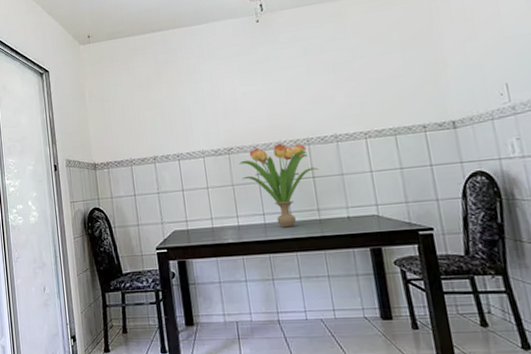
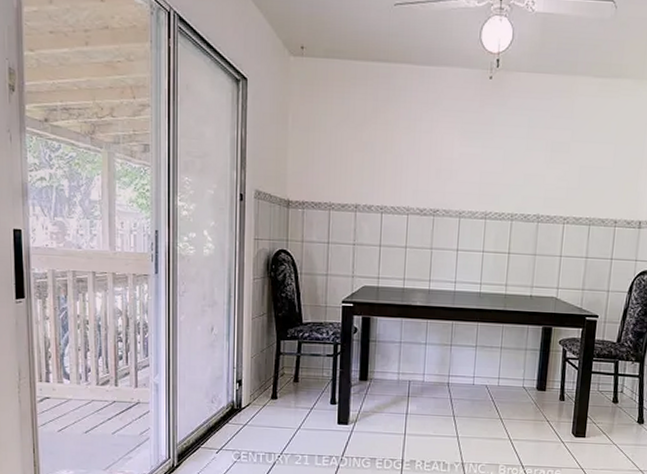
flower arrangement: present [239,143,319,228] -> none [441,214,515,298]

